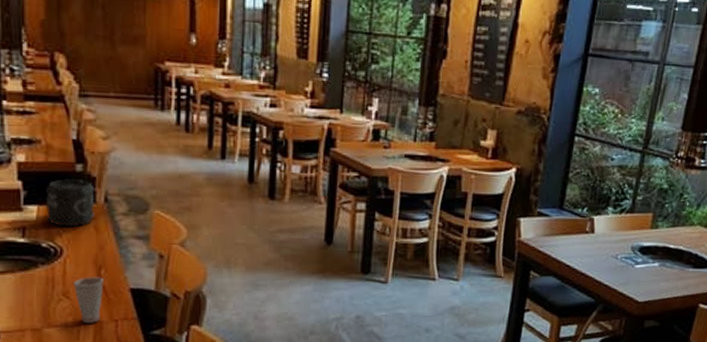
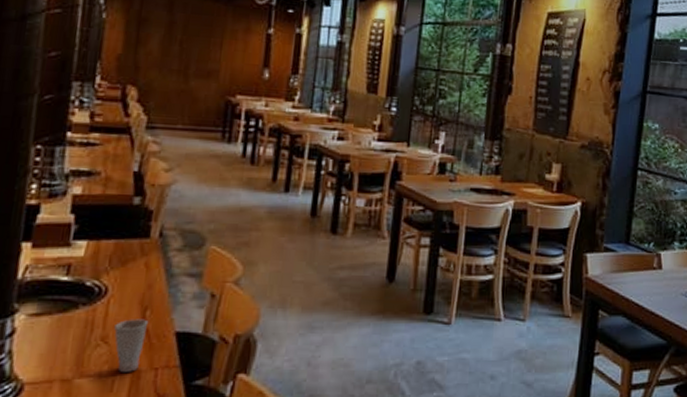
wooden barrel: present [46,178,95,227] -> none [95,211,151,264]

